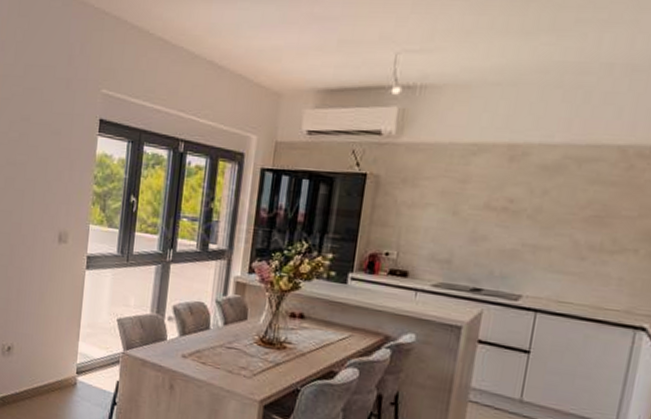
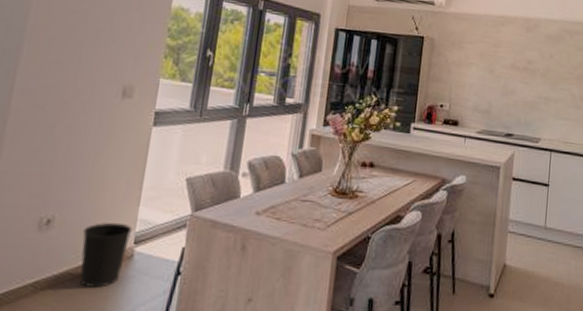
wastebasket: none [35,353,75,408] -> present [79,222,133,288]

